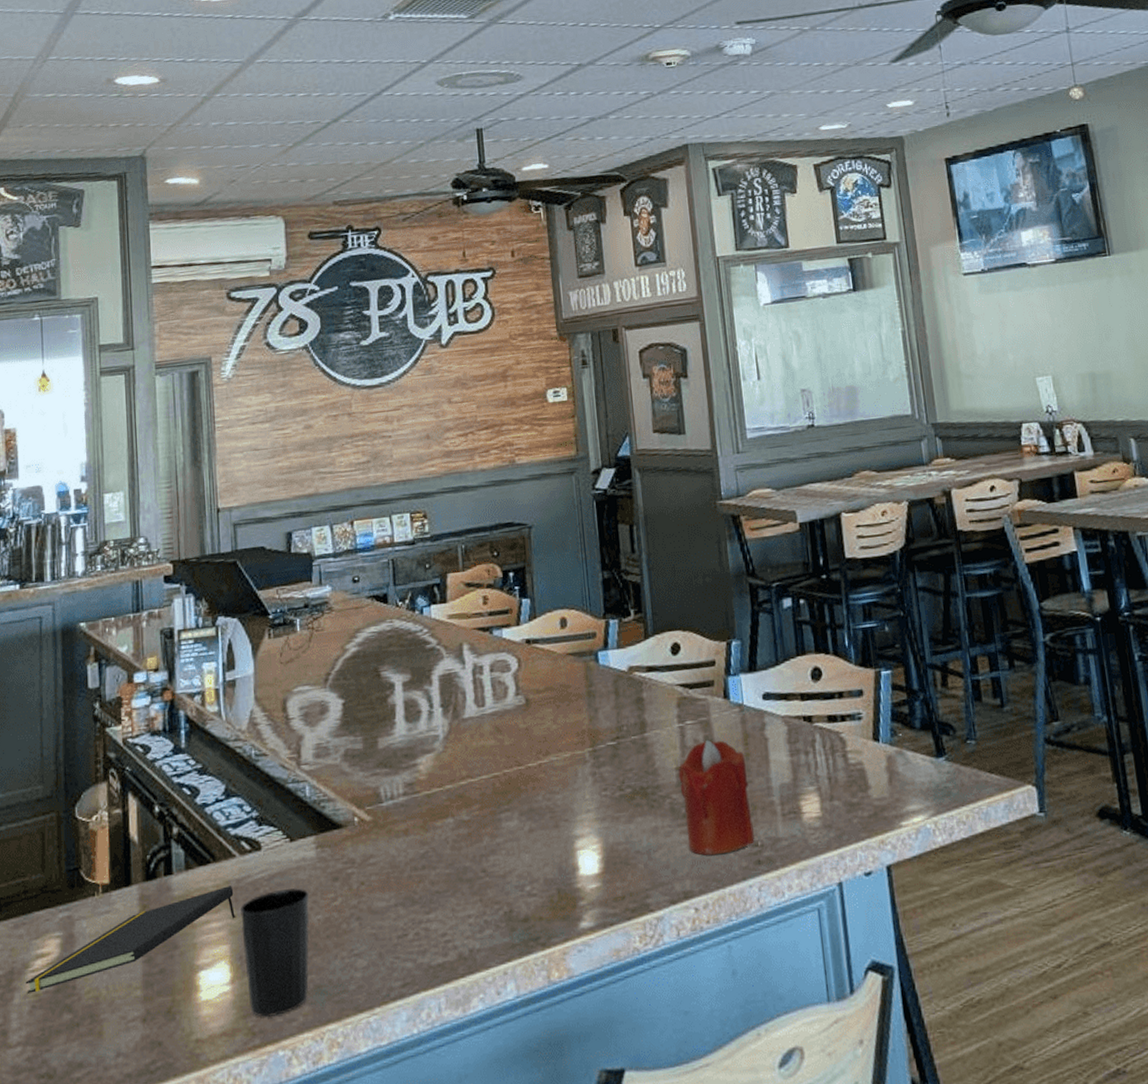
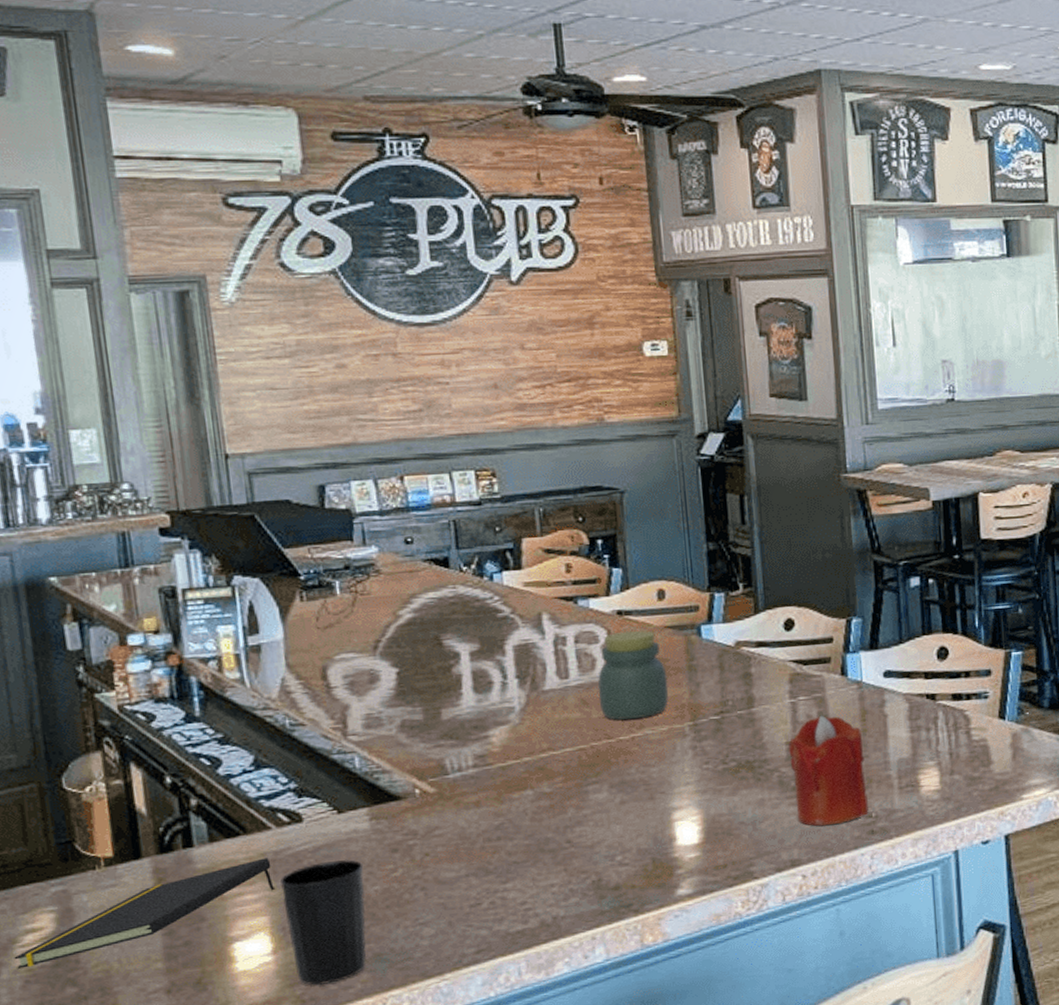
jar: none [509,658,571,747] -> present [598,630,669,720]

